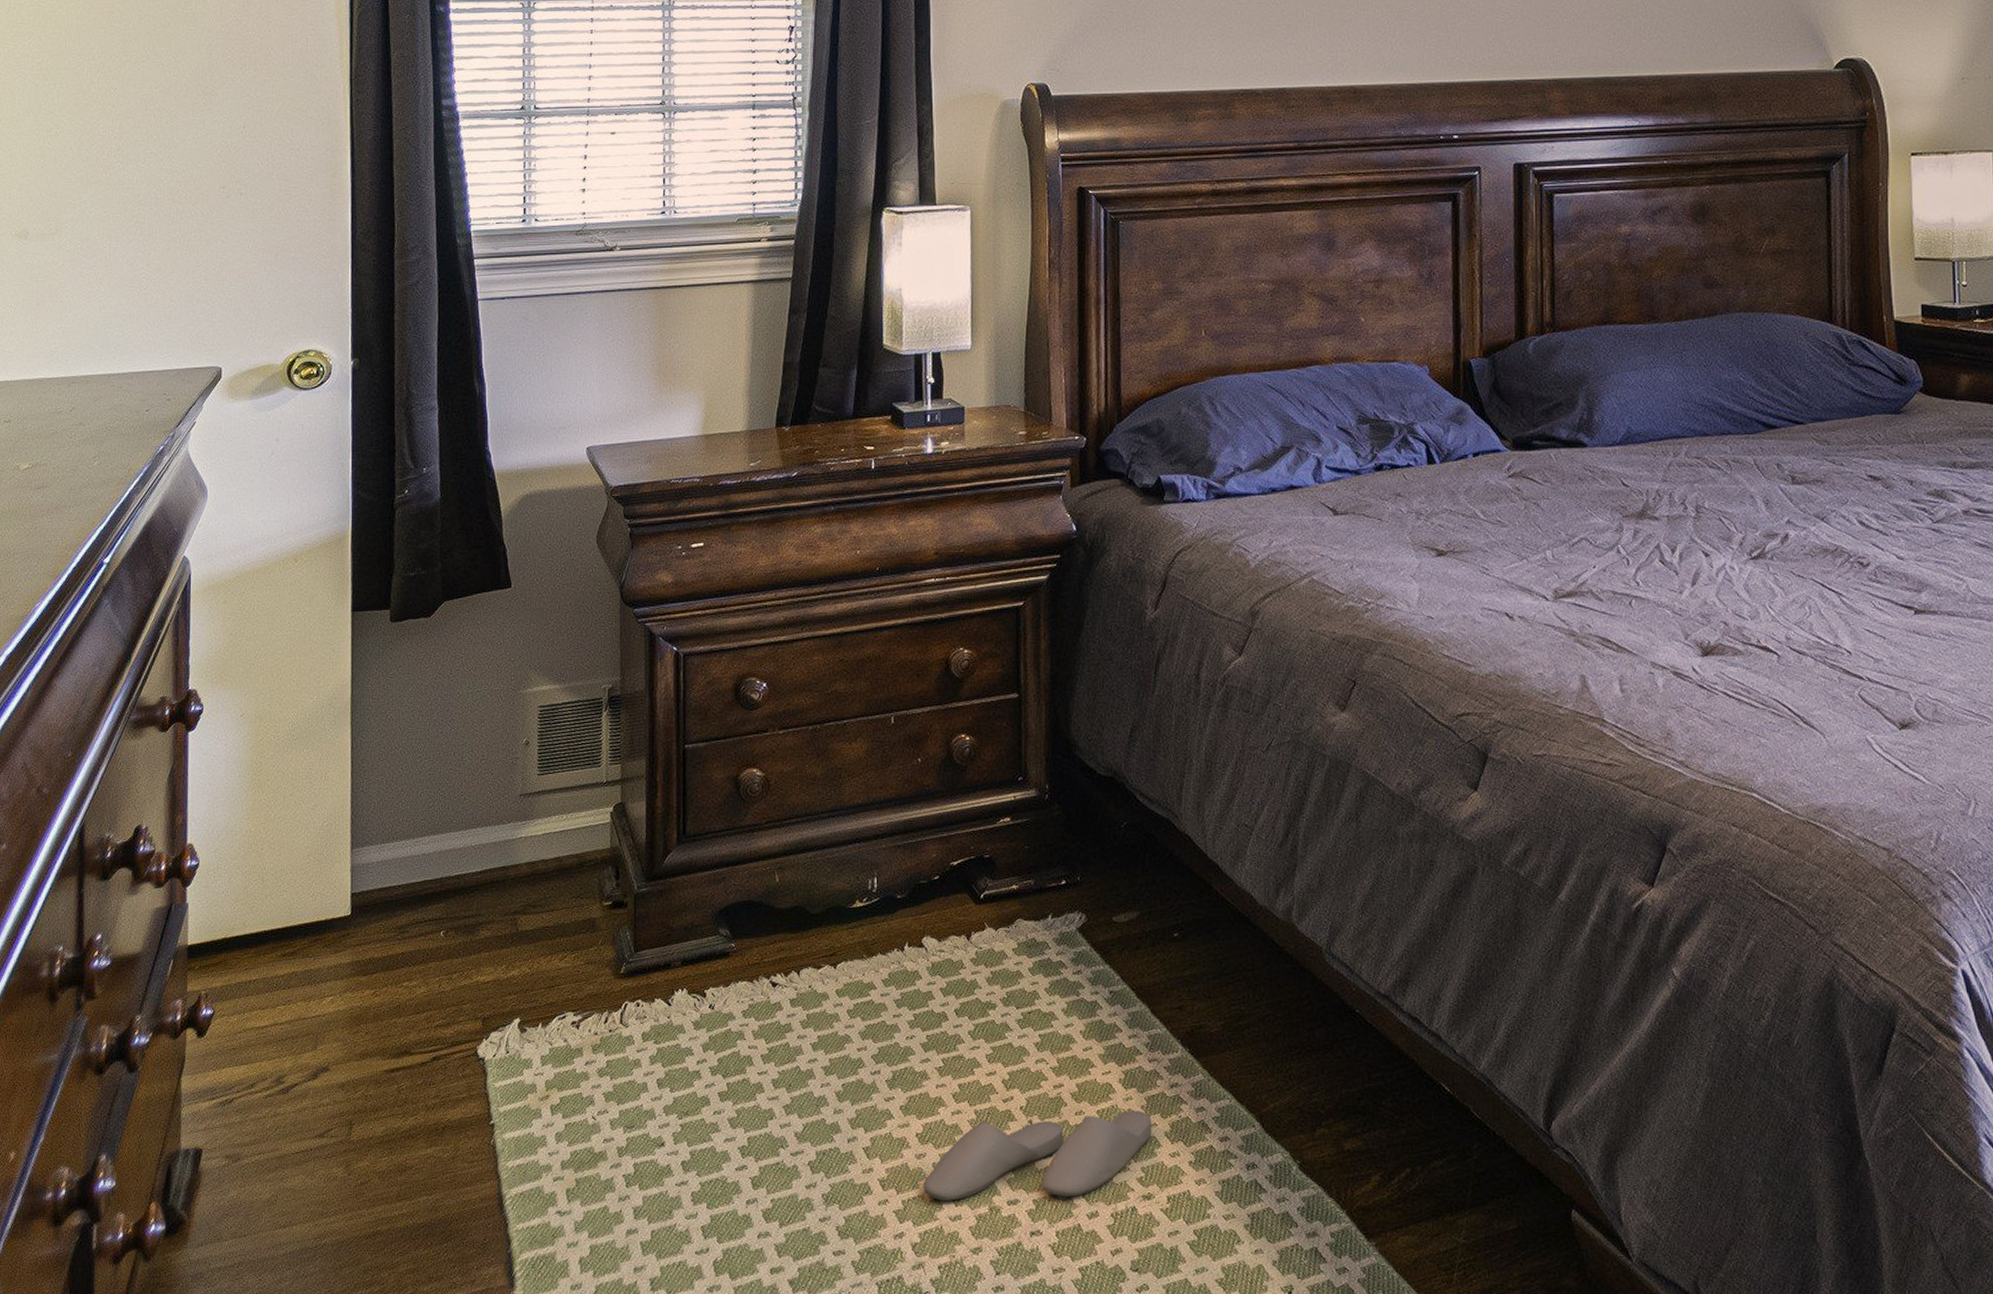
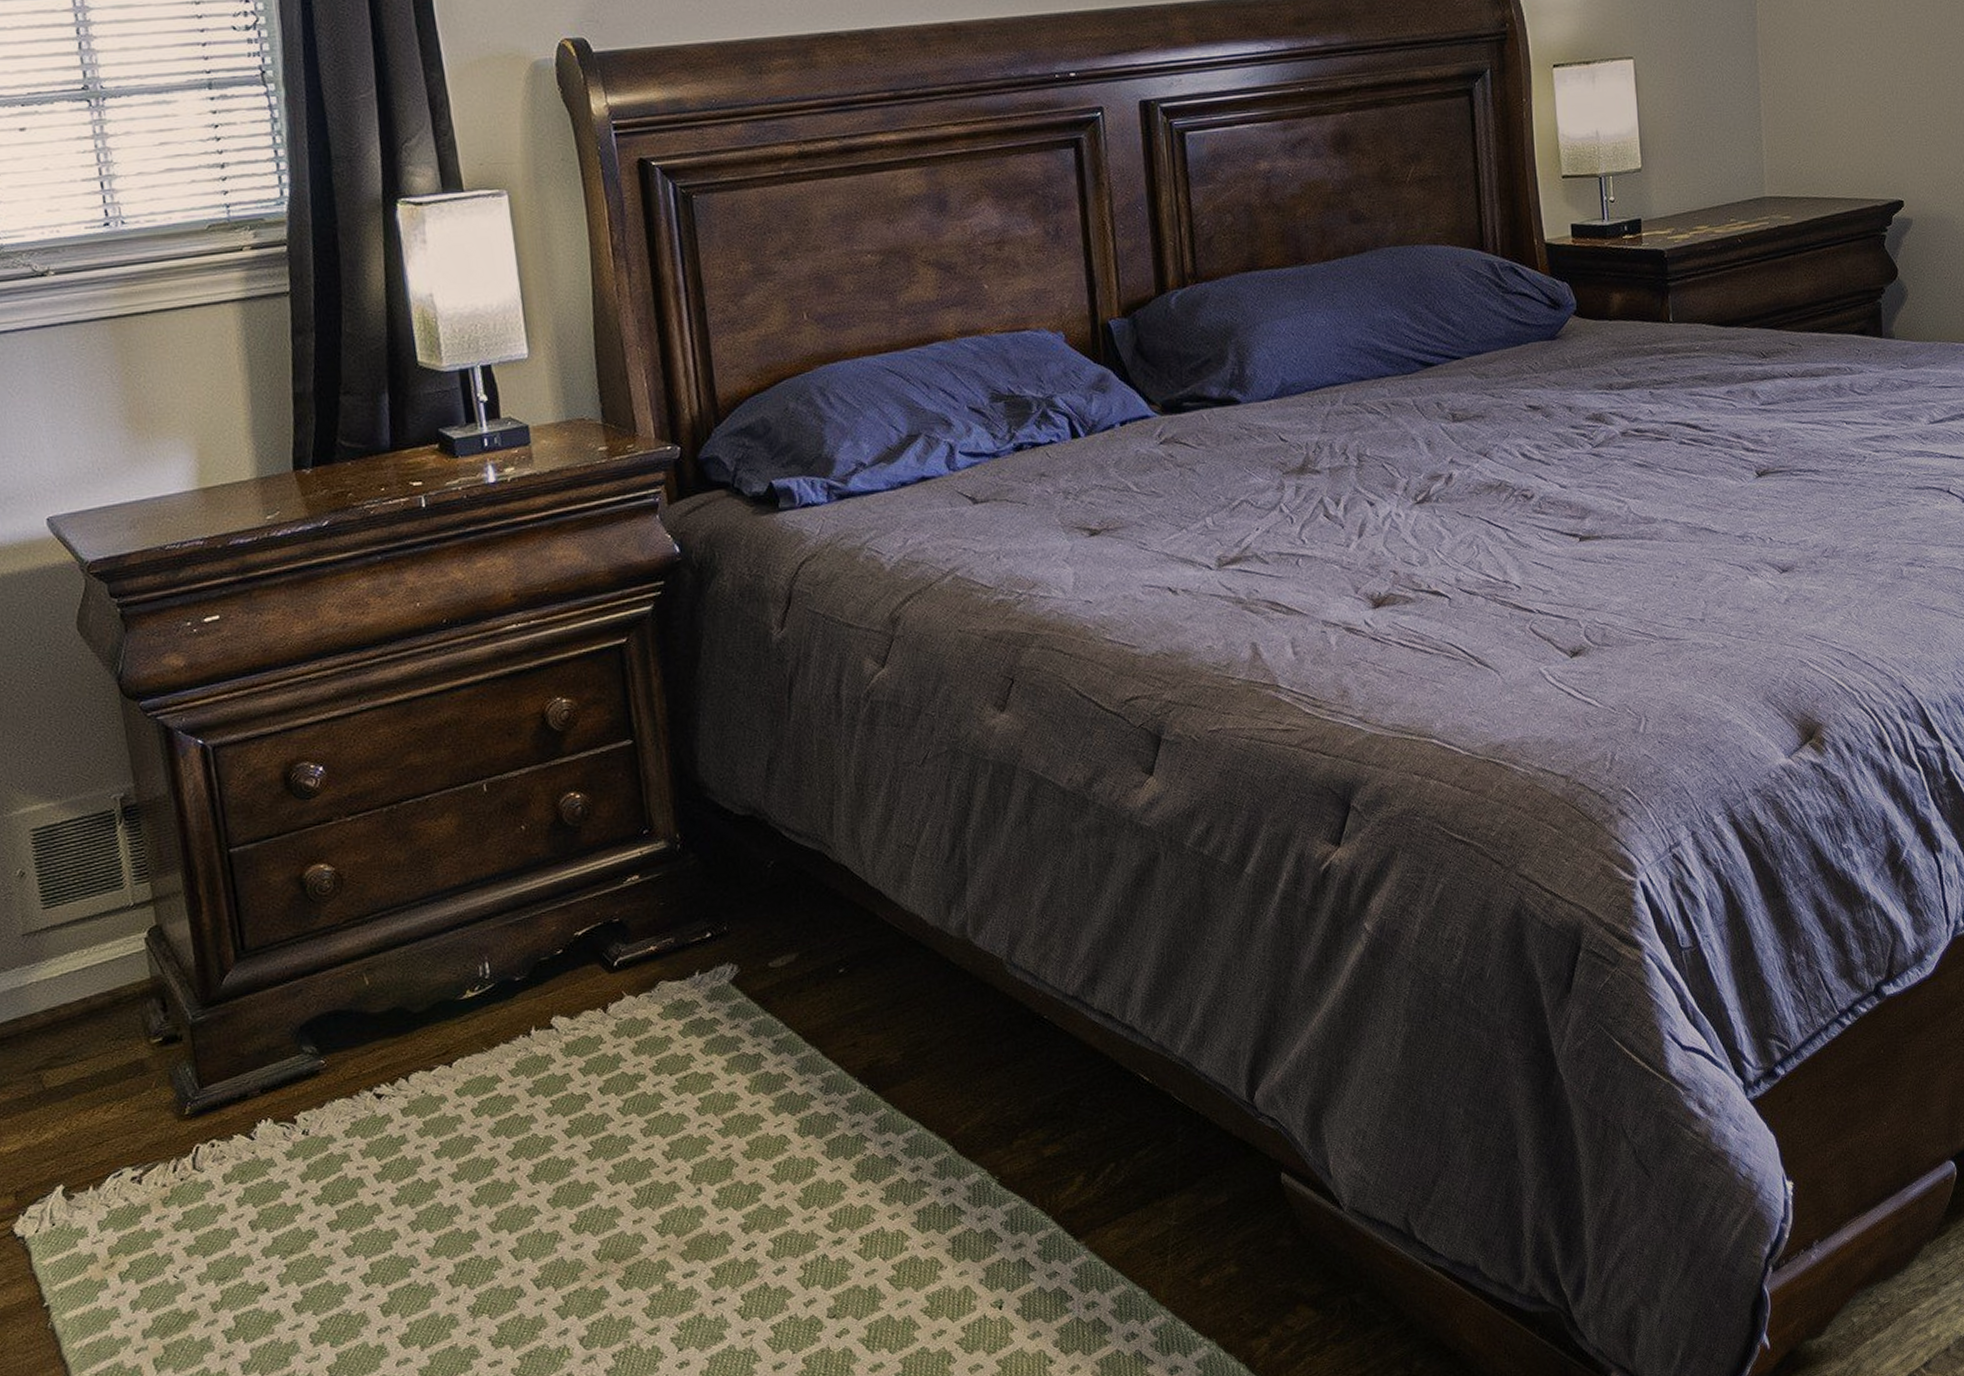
slippers: present [923,1110,1152,1201] -> none [584,1156,836,1288]

